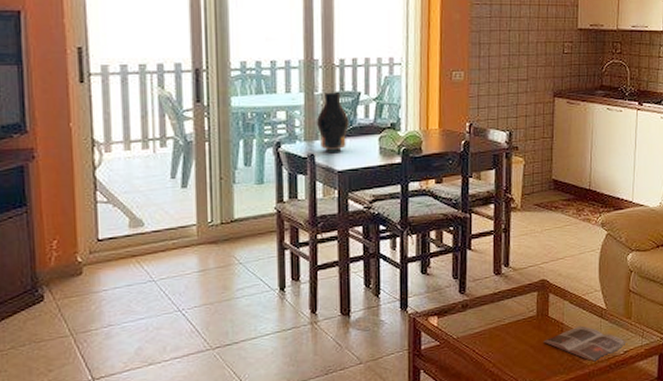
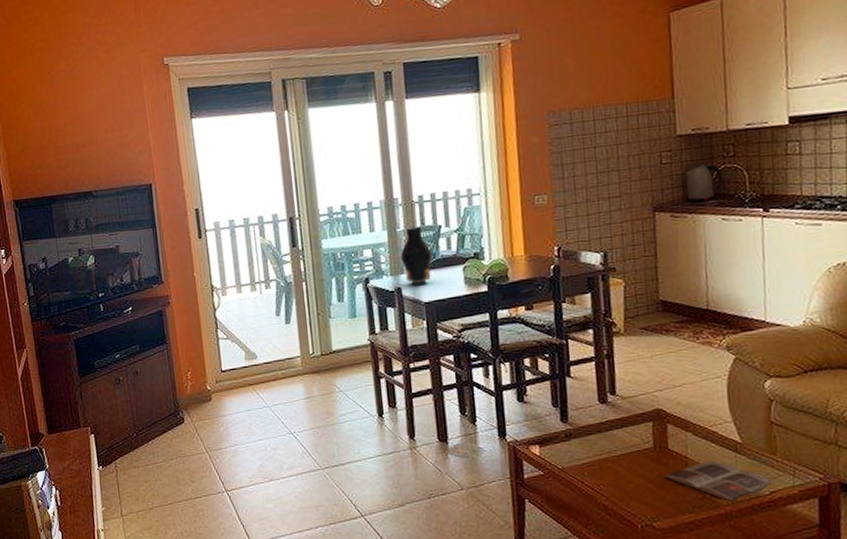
kettle: none [581,57,610,92] -> present [685,164,723,203]

